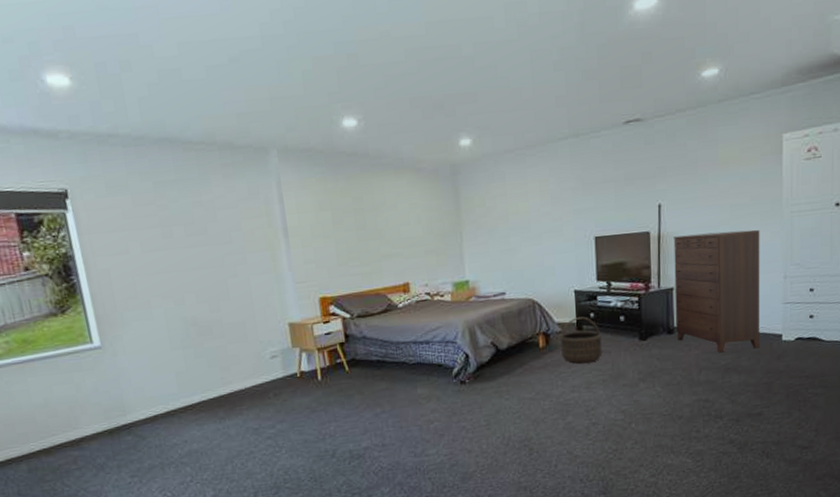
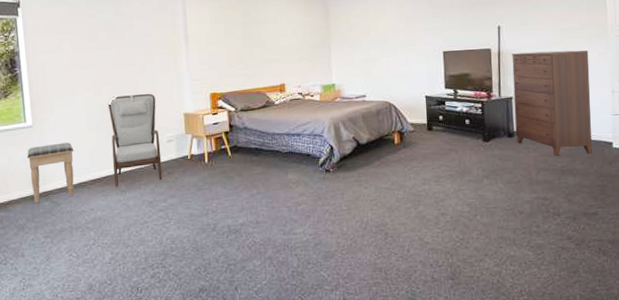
footstool: none [98,364,162,439] -> present [26,142,74,204]
armchair: none [193,300,268,414] -> present [107,93,163,187]
basket: present [559,316,603,364] -> none [412,119,450,159]

